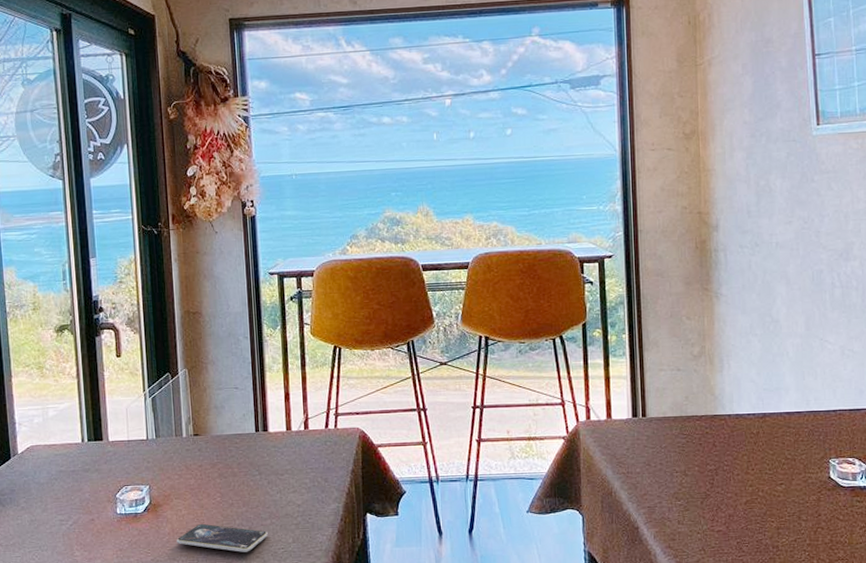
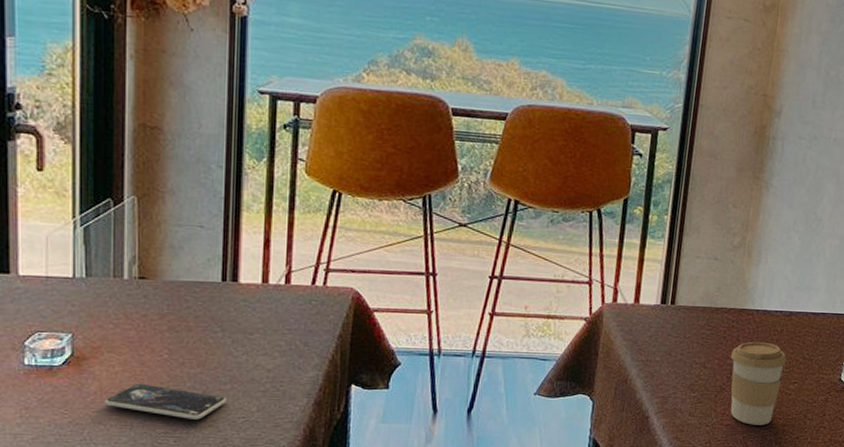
coffee cup: none [710,445,768,530] -> present [730,341,787,425]

